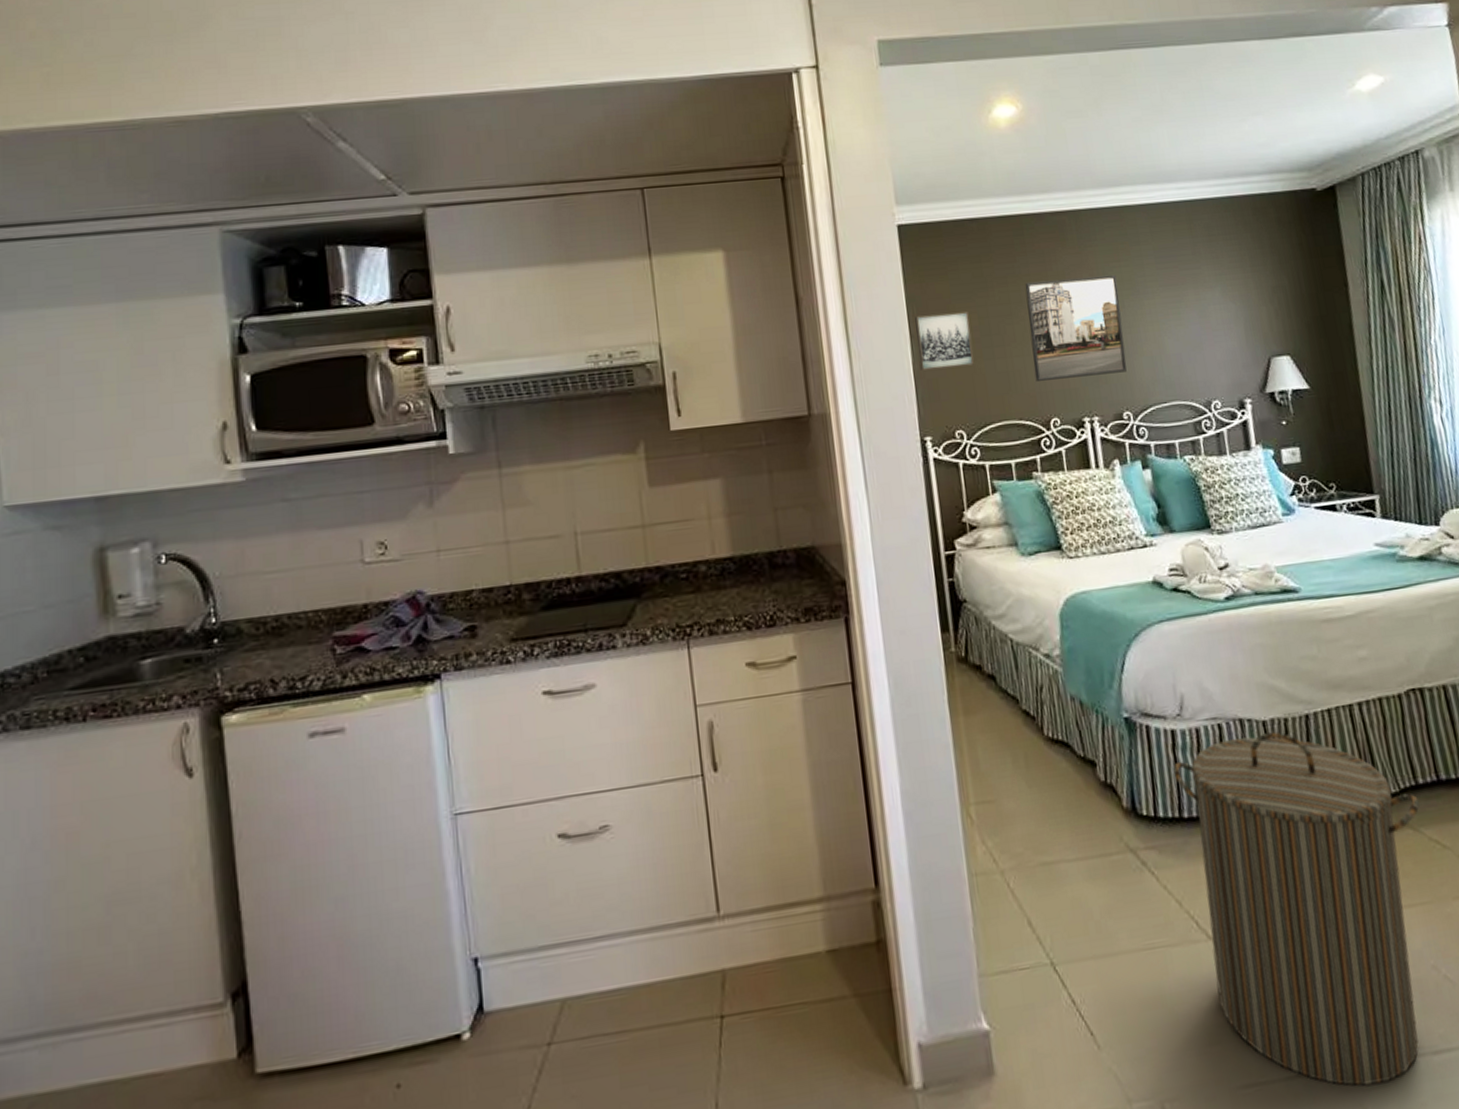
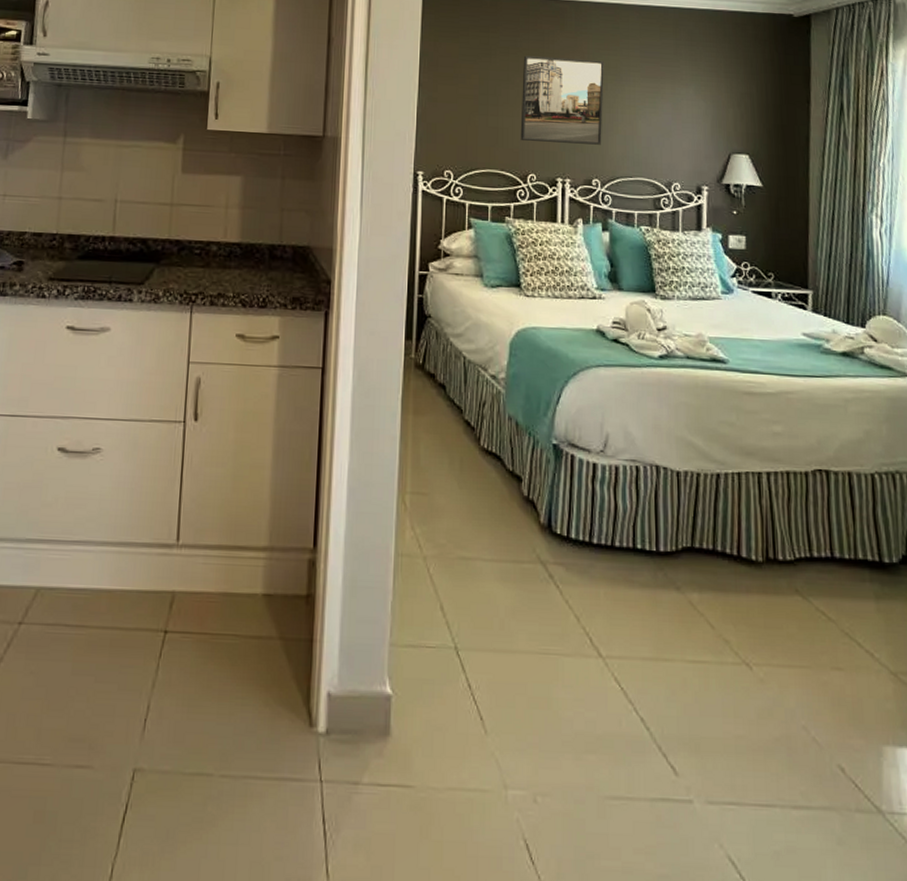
wall art: present [915,312,974,370] -> none [423,69,471,117]
laundry hamper: present [1173,732,1420,1086] -> none [590,482,811,824]

